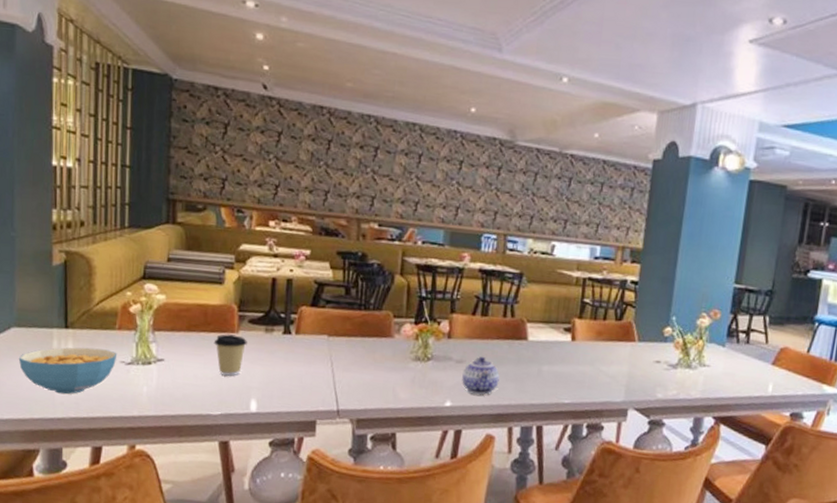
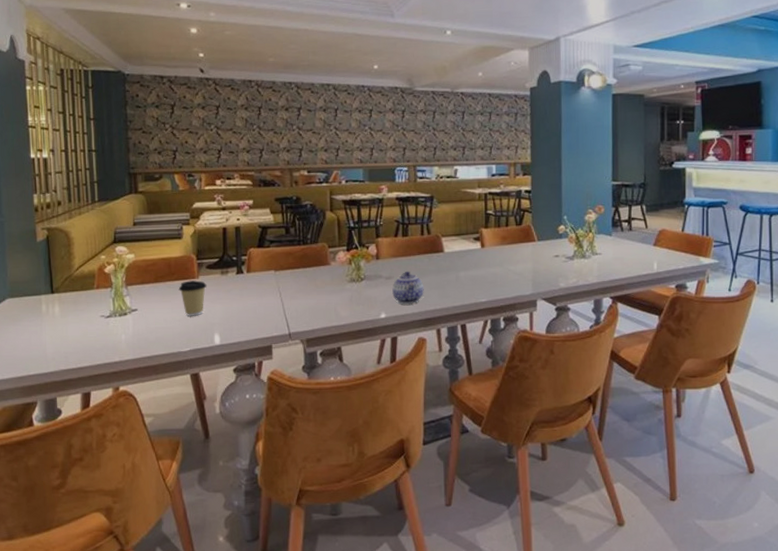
cereal bowl: present [18,347,118,395] -> none [13,307,98,351]

